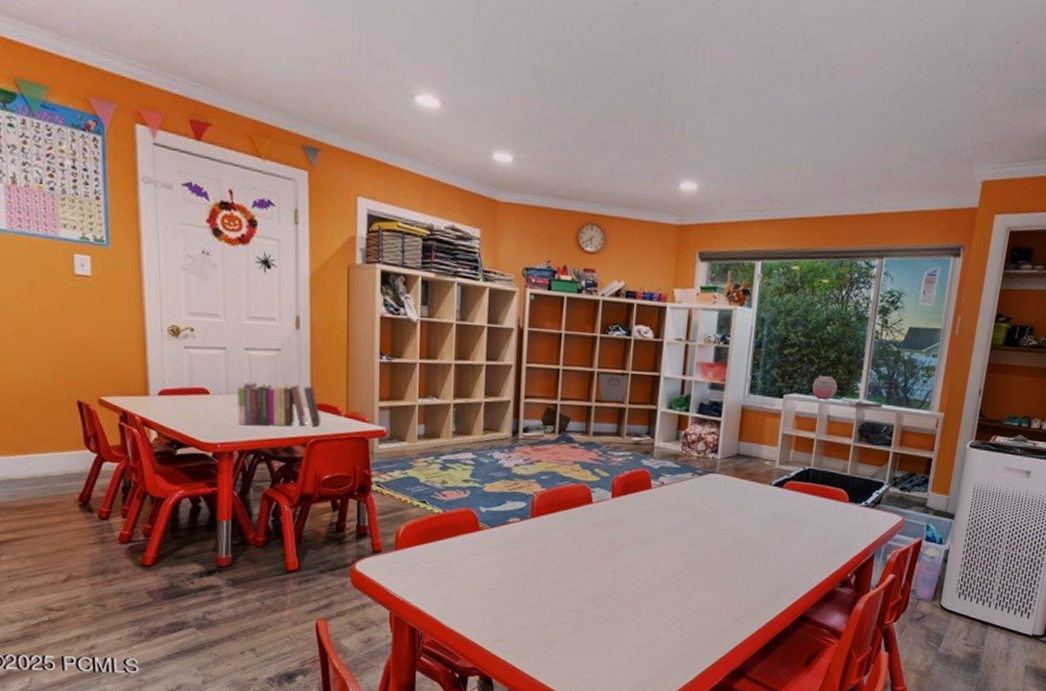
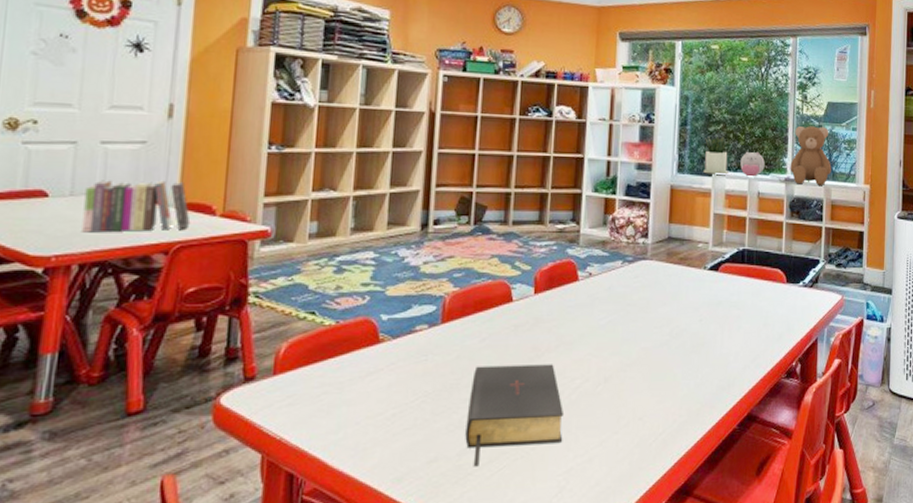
bible: none [551,555,636,636] -> present [465,364,565,467]
storage bin: present [598,372,629,402] -> none [518,156,551,187]
planter: none [775,358,801,398] -> present [703,135,728,176]
teddy bear: none [862,351,908,411] -> present [790,126,832,185]

